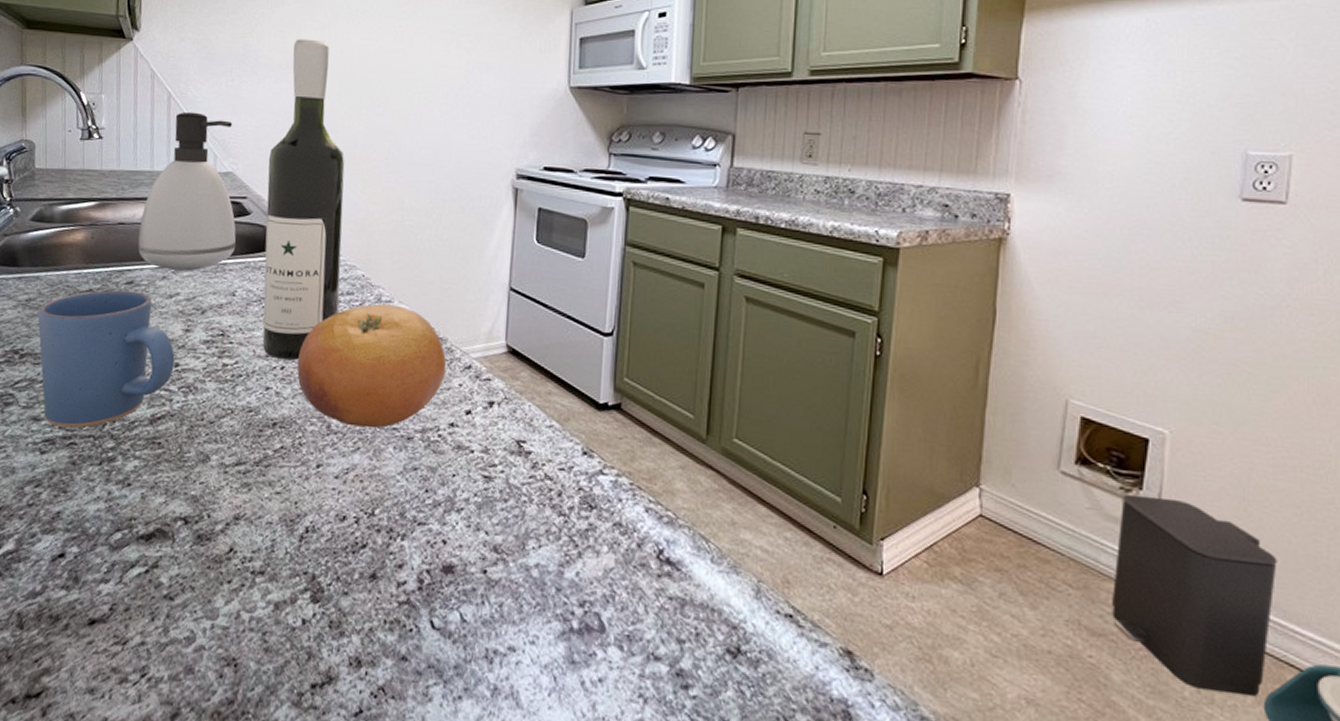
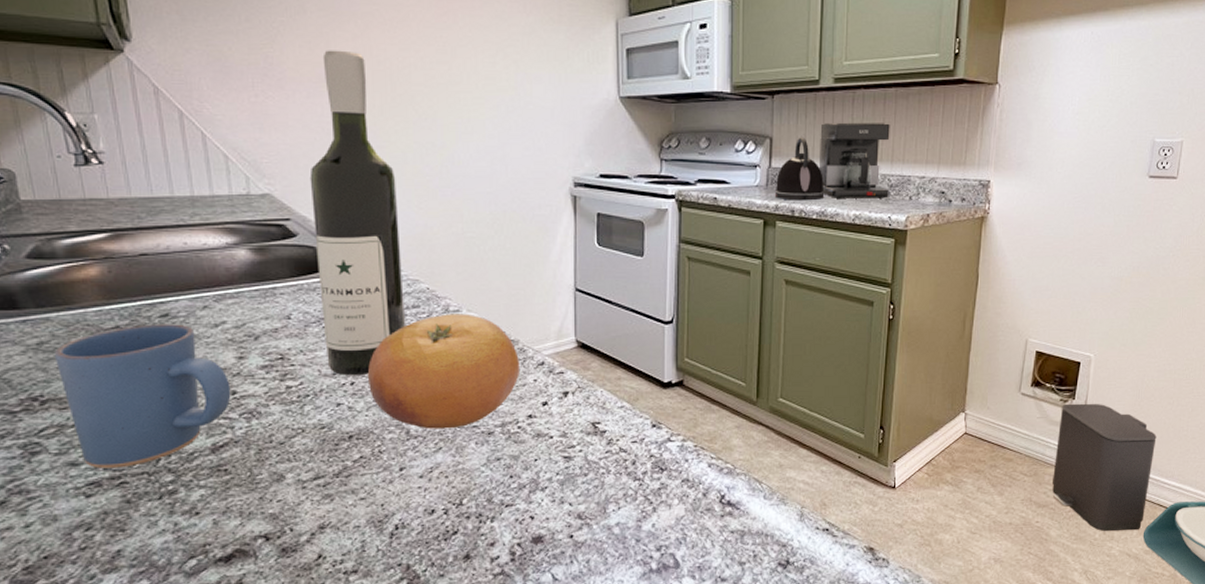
soap dispenser: present [138,111,237,271] -> none [167,131,285,299]
kettle: none [736,134,796,207] -> present [774,137,825,201]
coffee maker: none [789,119,878,209] -> present [818,122,890,199]

